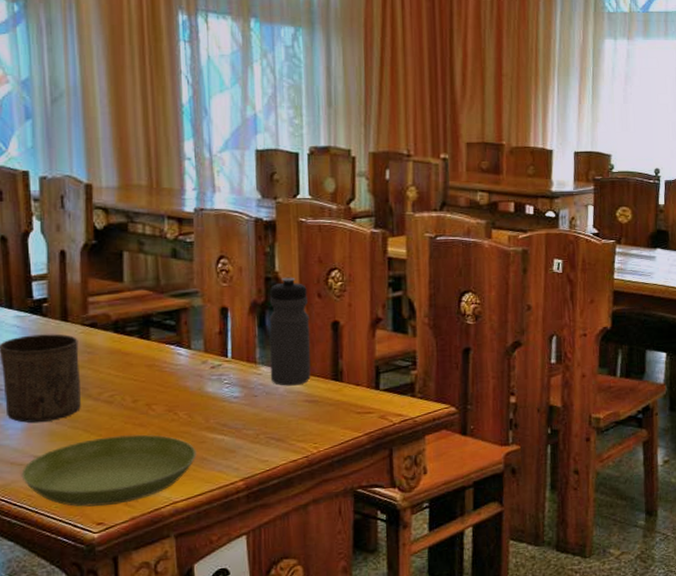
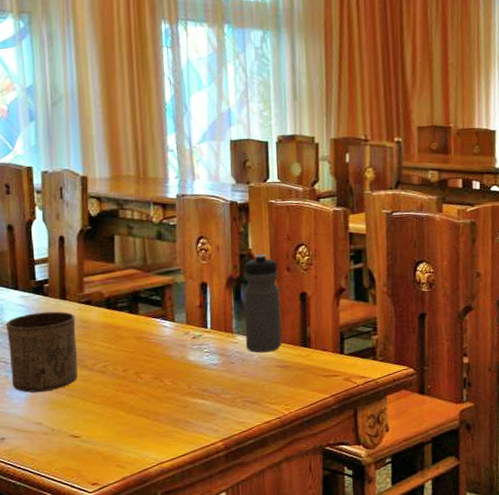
saucer: present [21,434,197,507] -> none [25,400,180,469]

